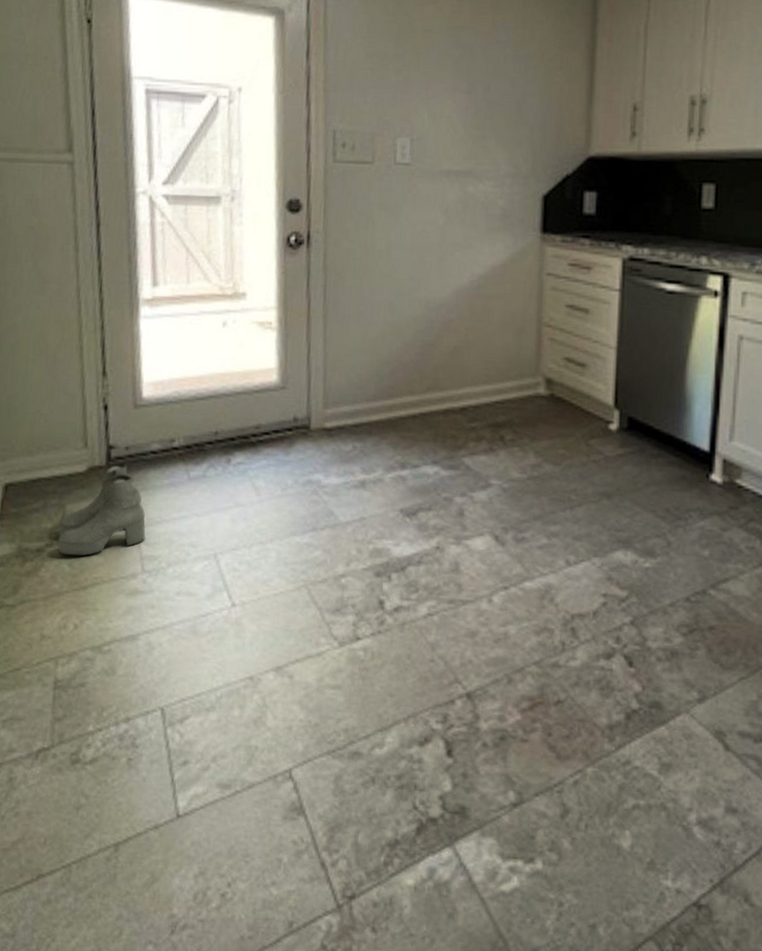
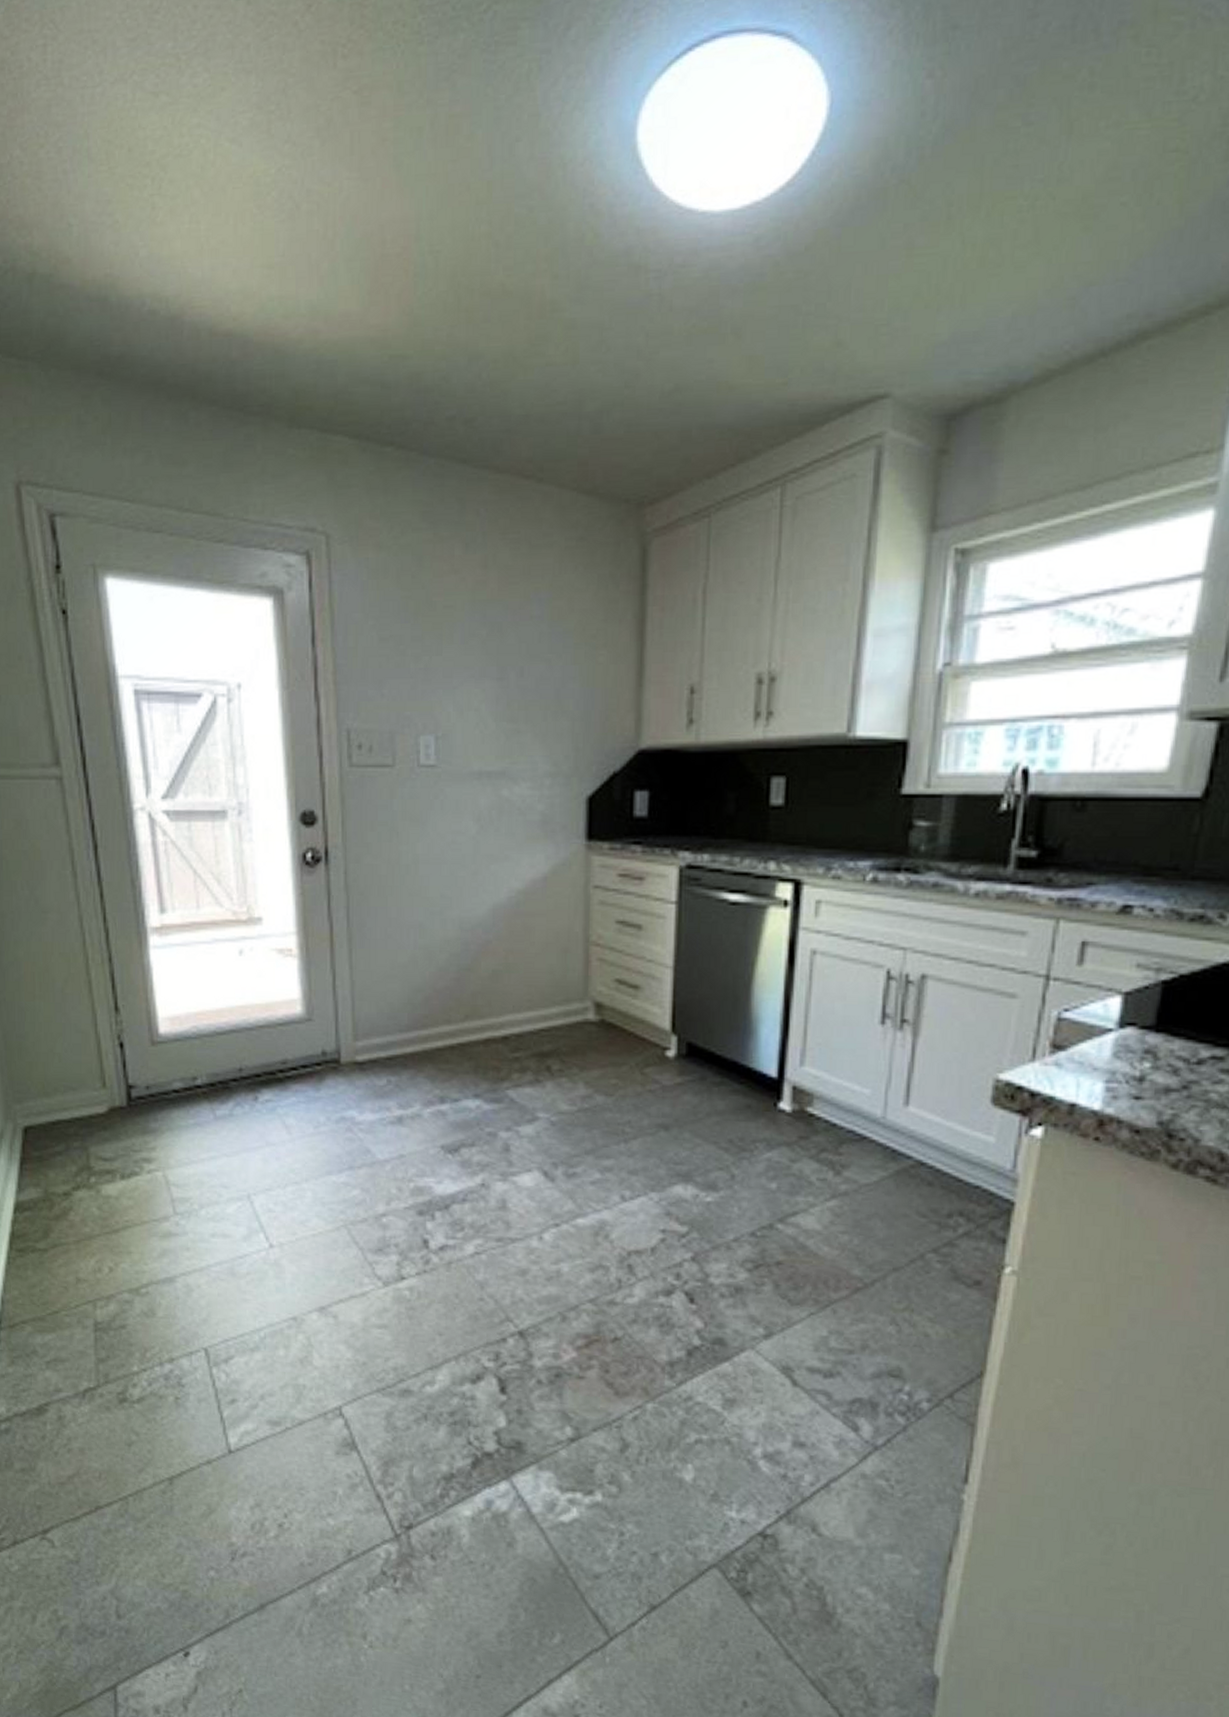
boots: present [57,463,146,556] -> none [84,1103,175,1200]

